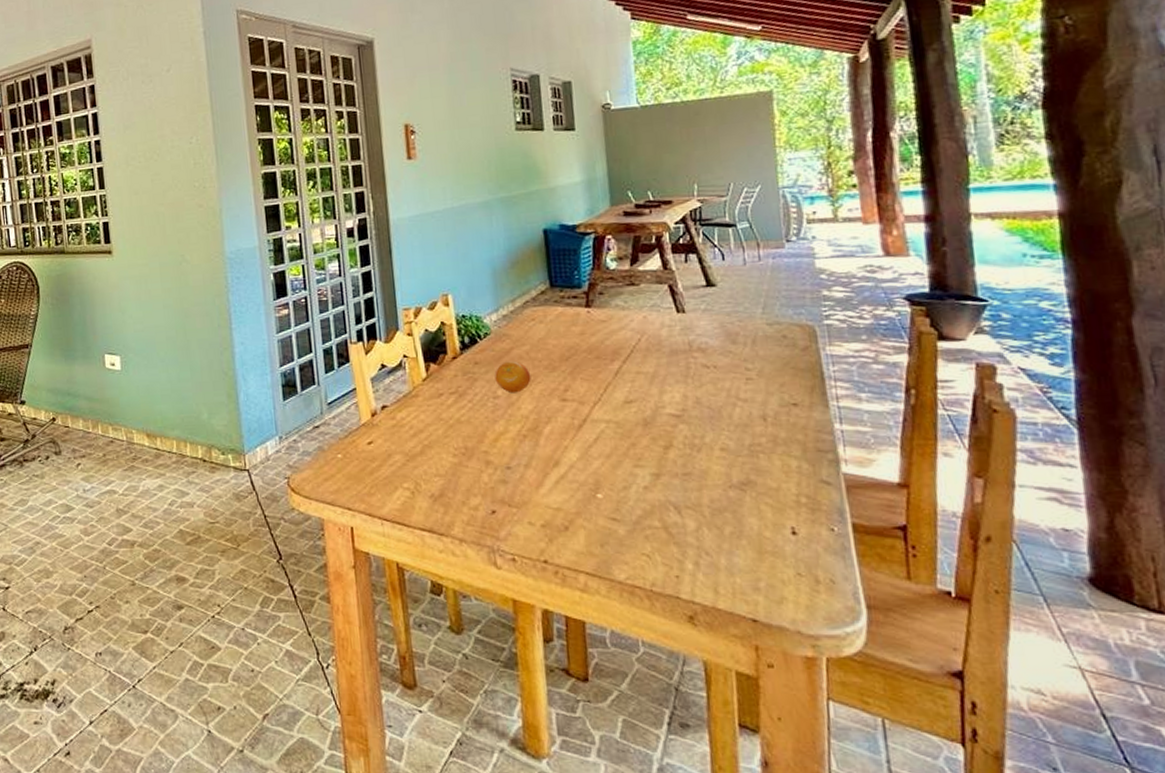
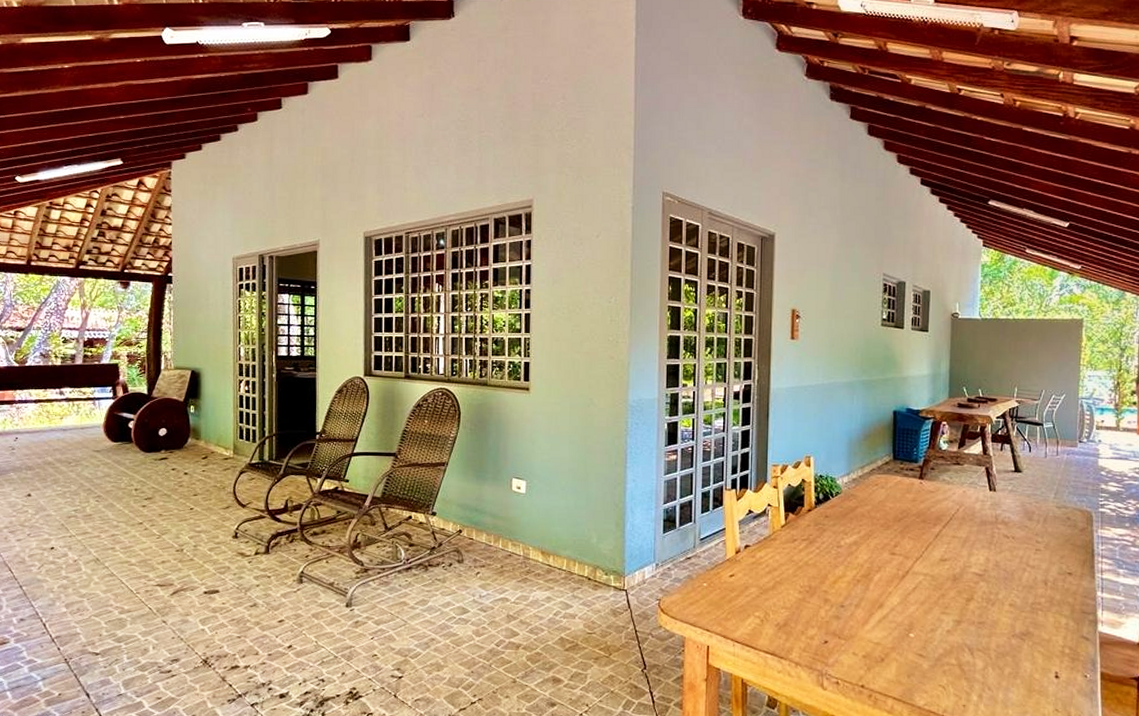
fruit: present [494,361,531,394] -> none [840,517,869,545]

